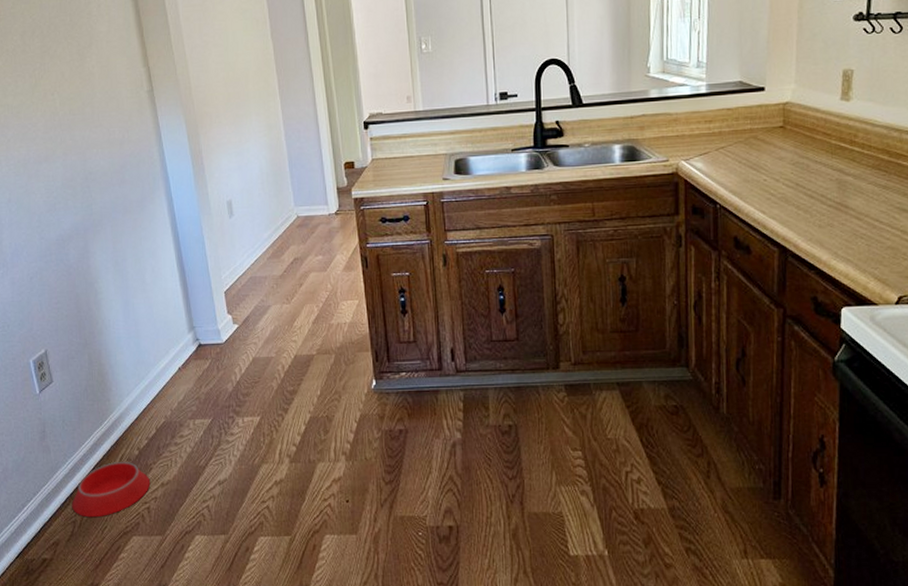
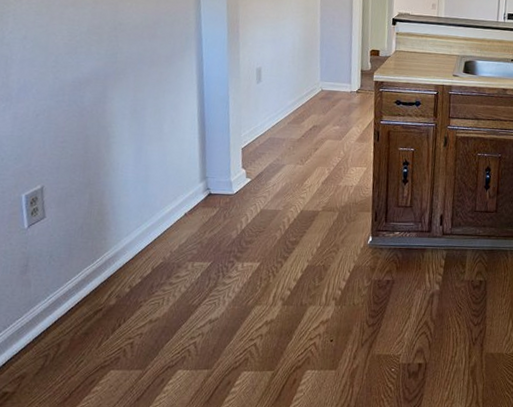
pet bowl: present [72,462,151,518] -> none [46,298,138,352]

